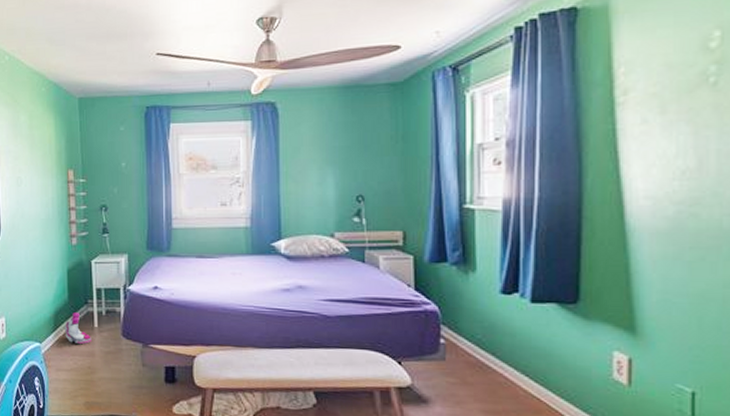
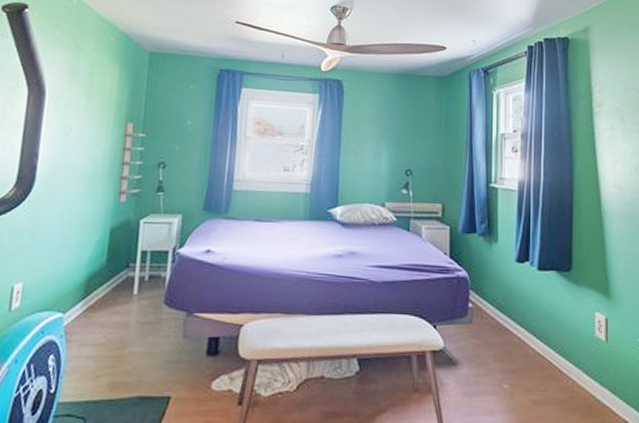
boots: present [63,312,91,345] -> none [95,277,128,315]

